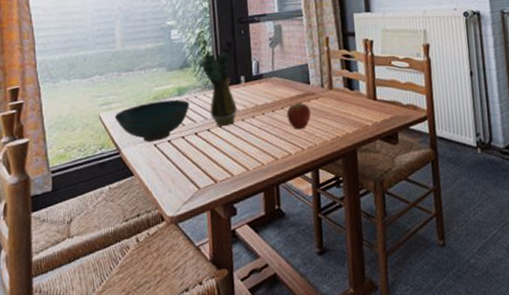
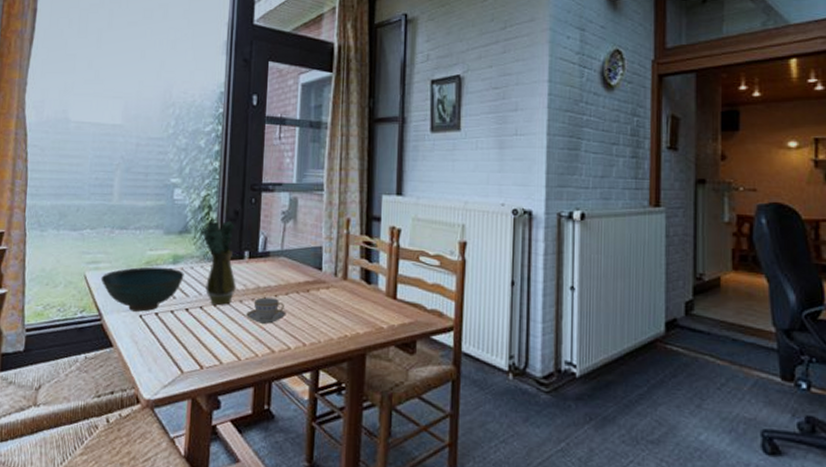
teacup: none [249,113,284,137] -> present [246,297,286,324]
fruit: present [287,102,312,130] -> none [291,290,319,321]

